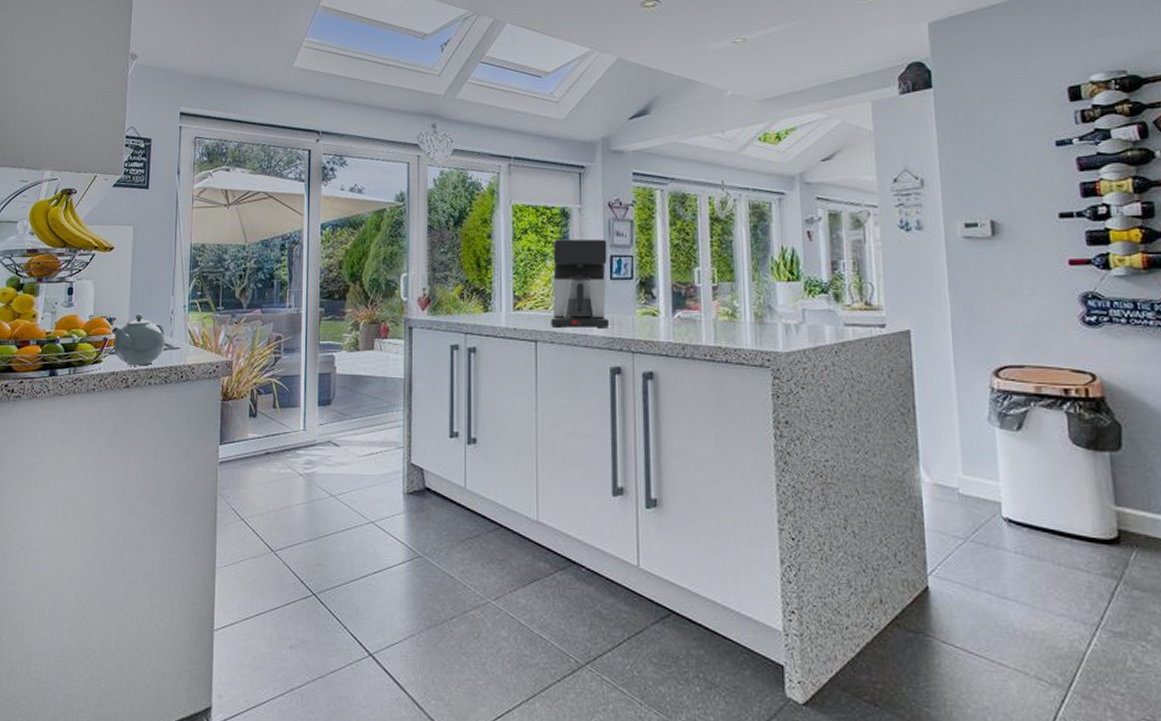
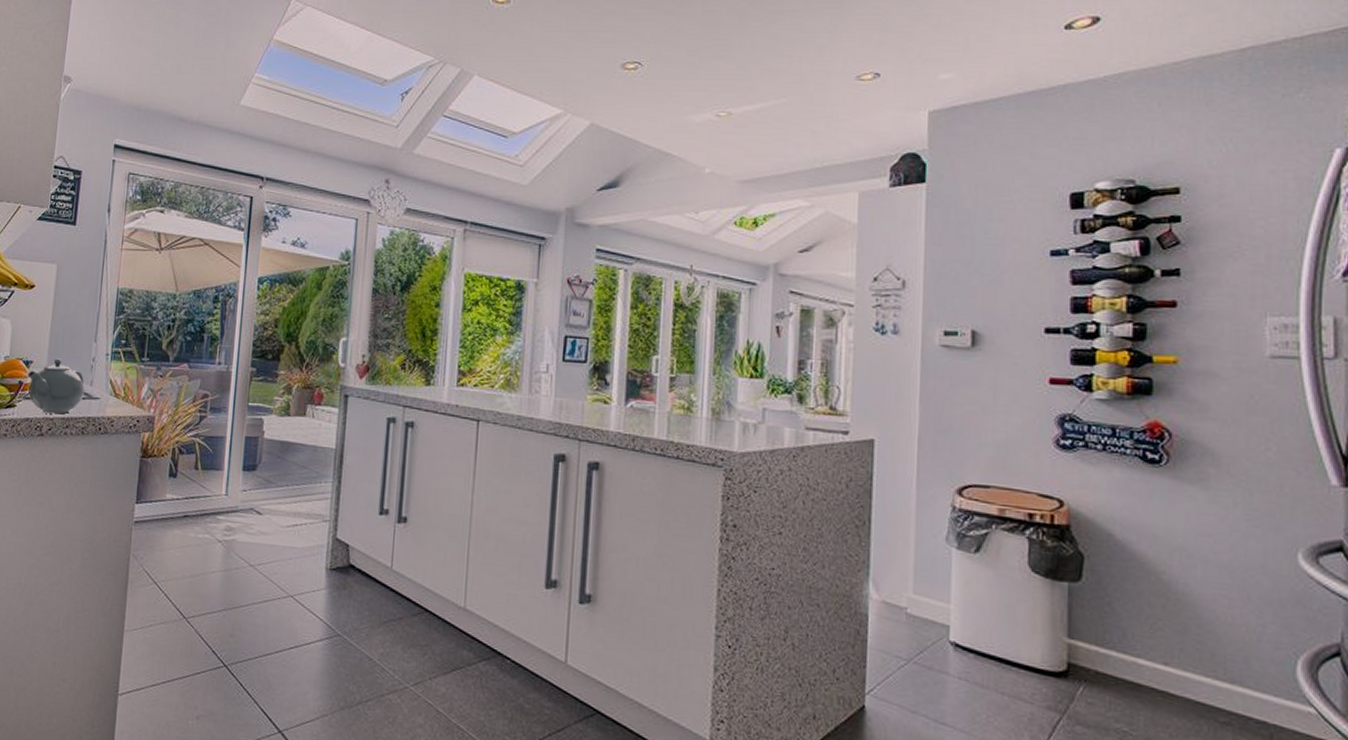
coffee maker: present [551,238,610,329] -> none [495,314,562,413]

